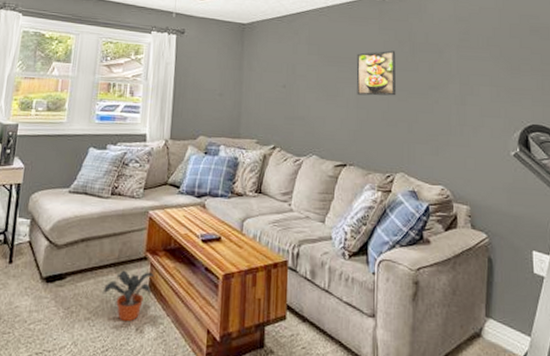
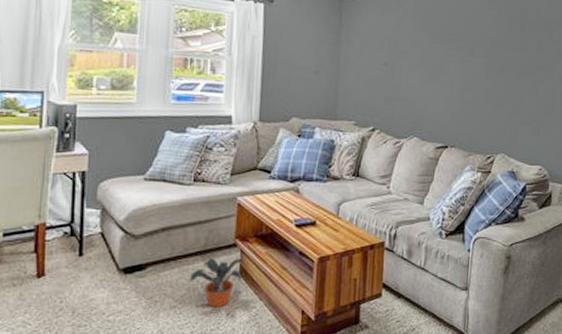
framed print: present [356,50,397,96] -> none [462,27,505,76]

